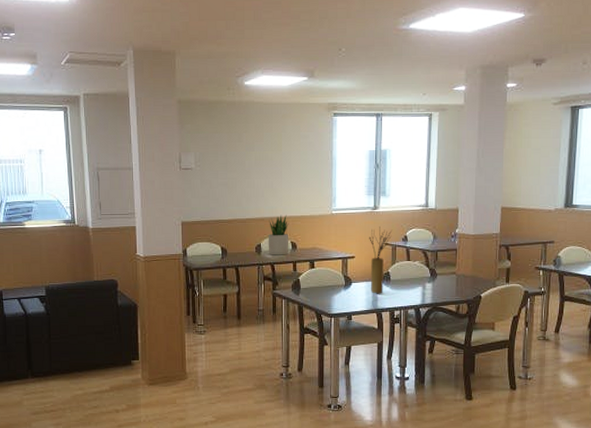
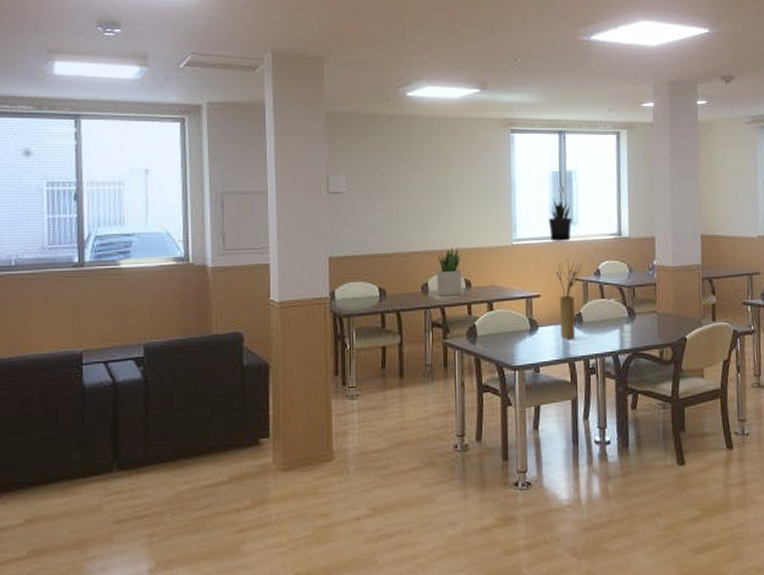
planter: none [363,174,384,211] -> present [548,199,572,241]

